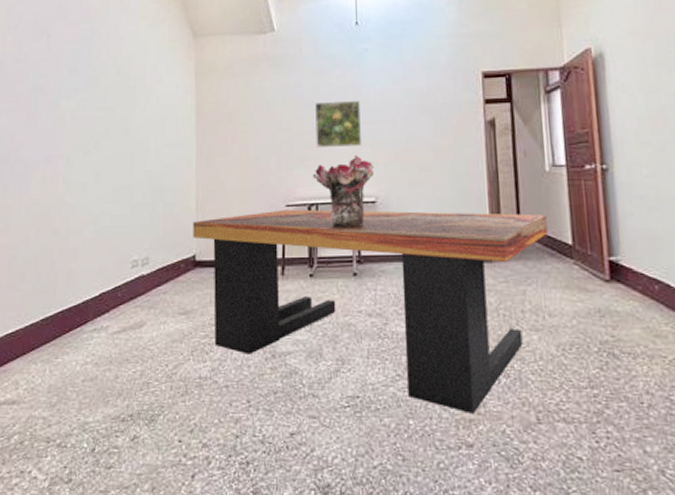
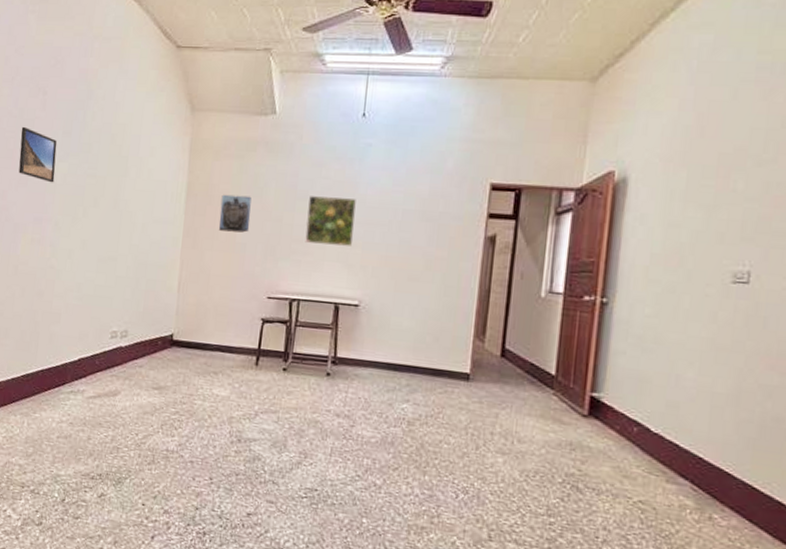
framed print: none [26,70,64,120] -> present [18,127,58,183]
dining table: present [193,209,548,414] -> none [172,300,534,522]
wall sculpture: none [230,110,261,146] -> present [219,194,252,233]
bouquet: present [312,154,375,227] -> none [297,255,362,328]

